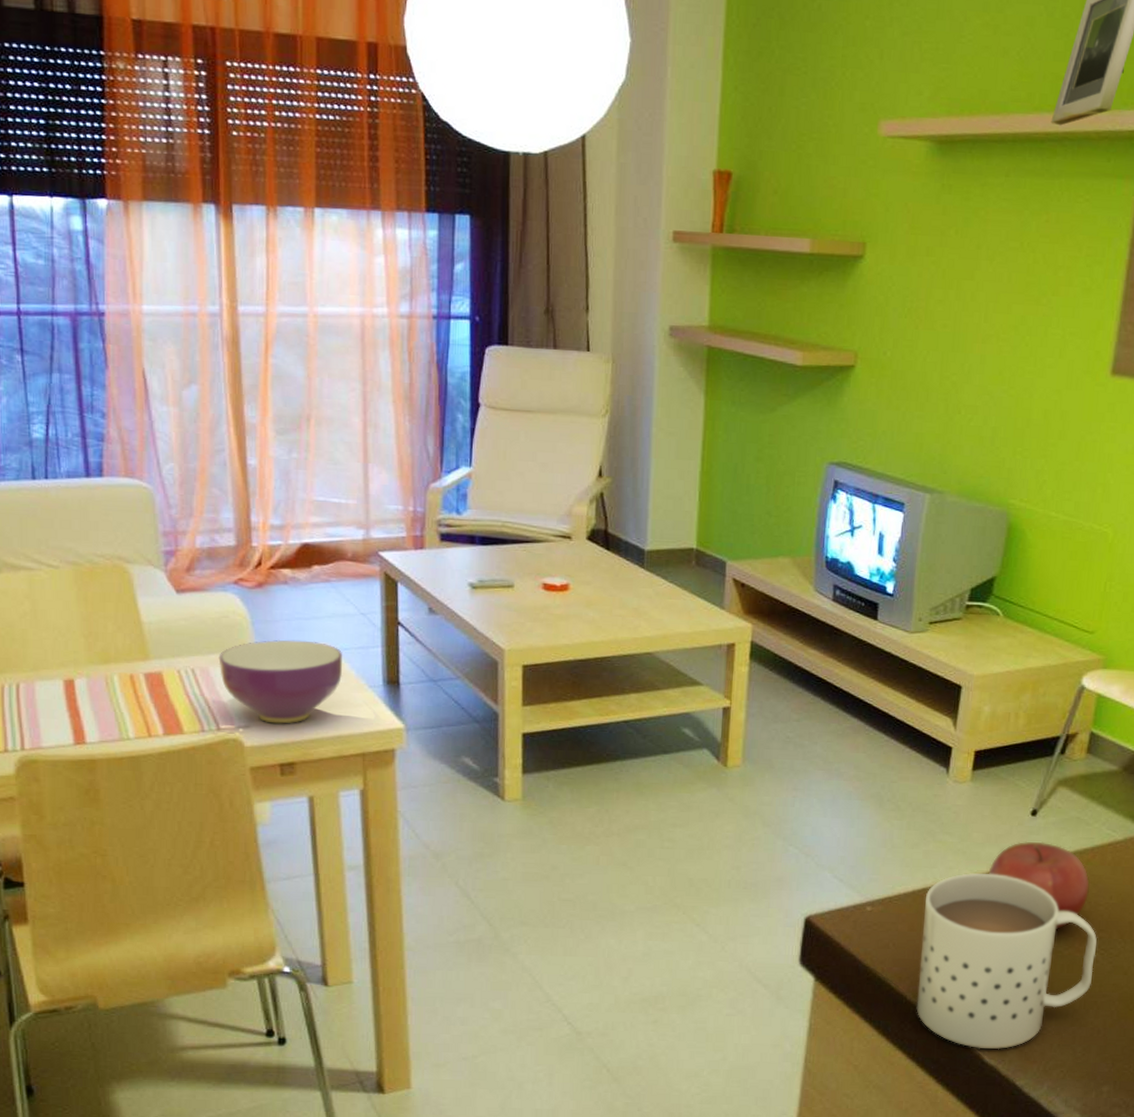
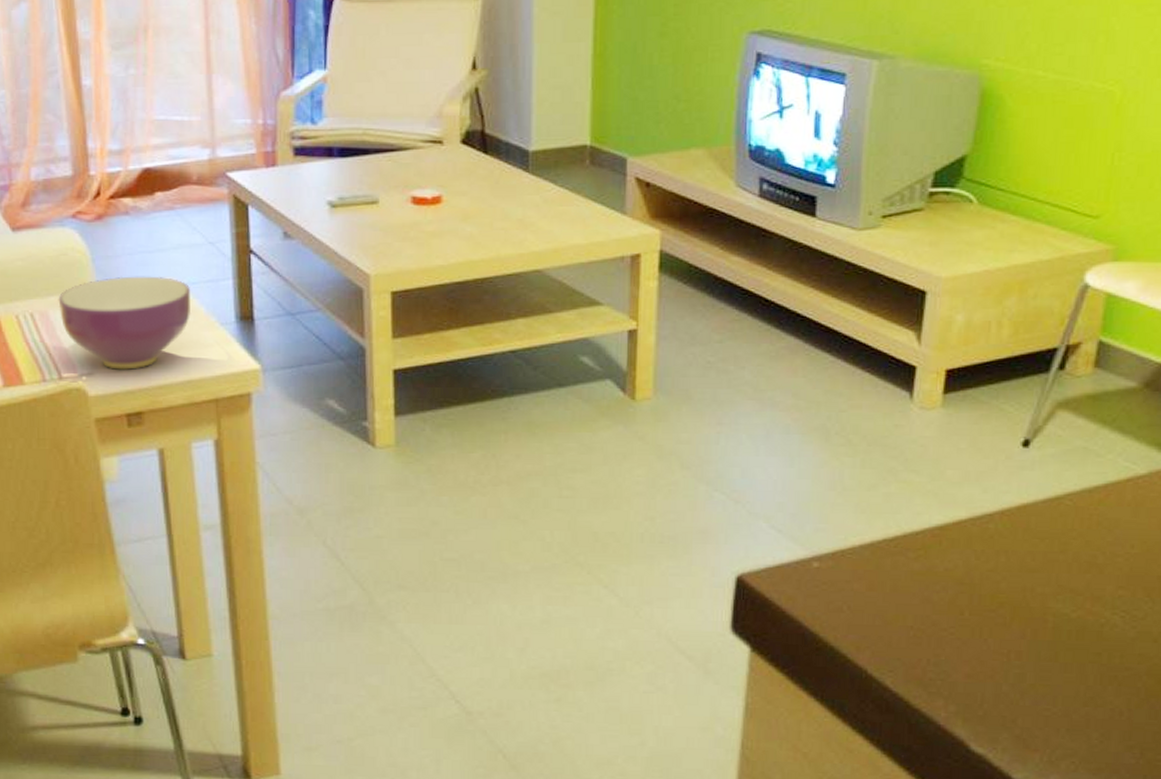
mug: present [916,873,1097,1050] -> none [880,518,1116,735]
fruit: present [988,841,1090,930] -> none [968,478,1103,588]

